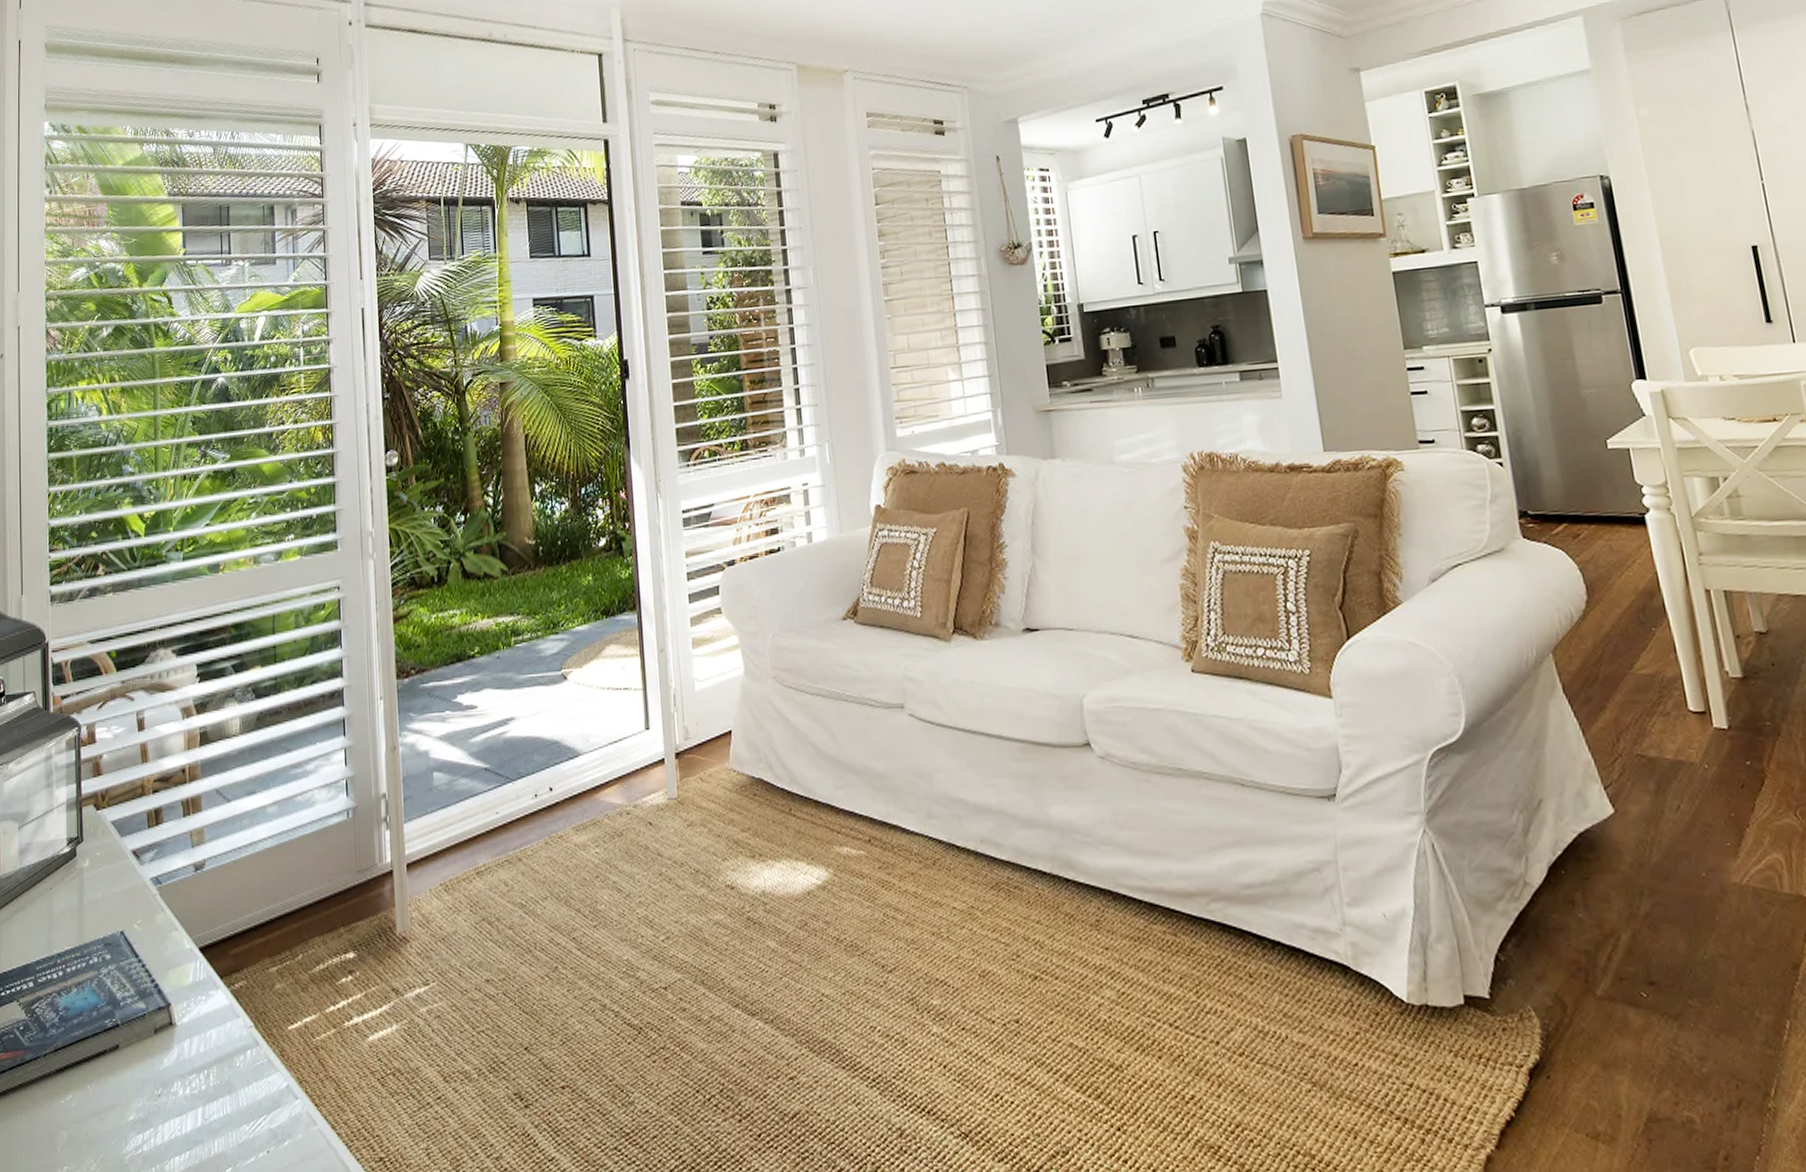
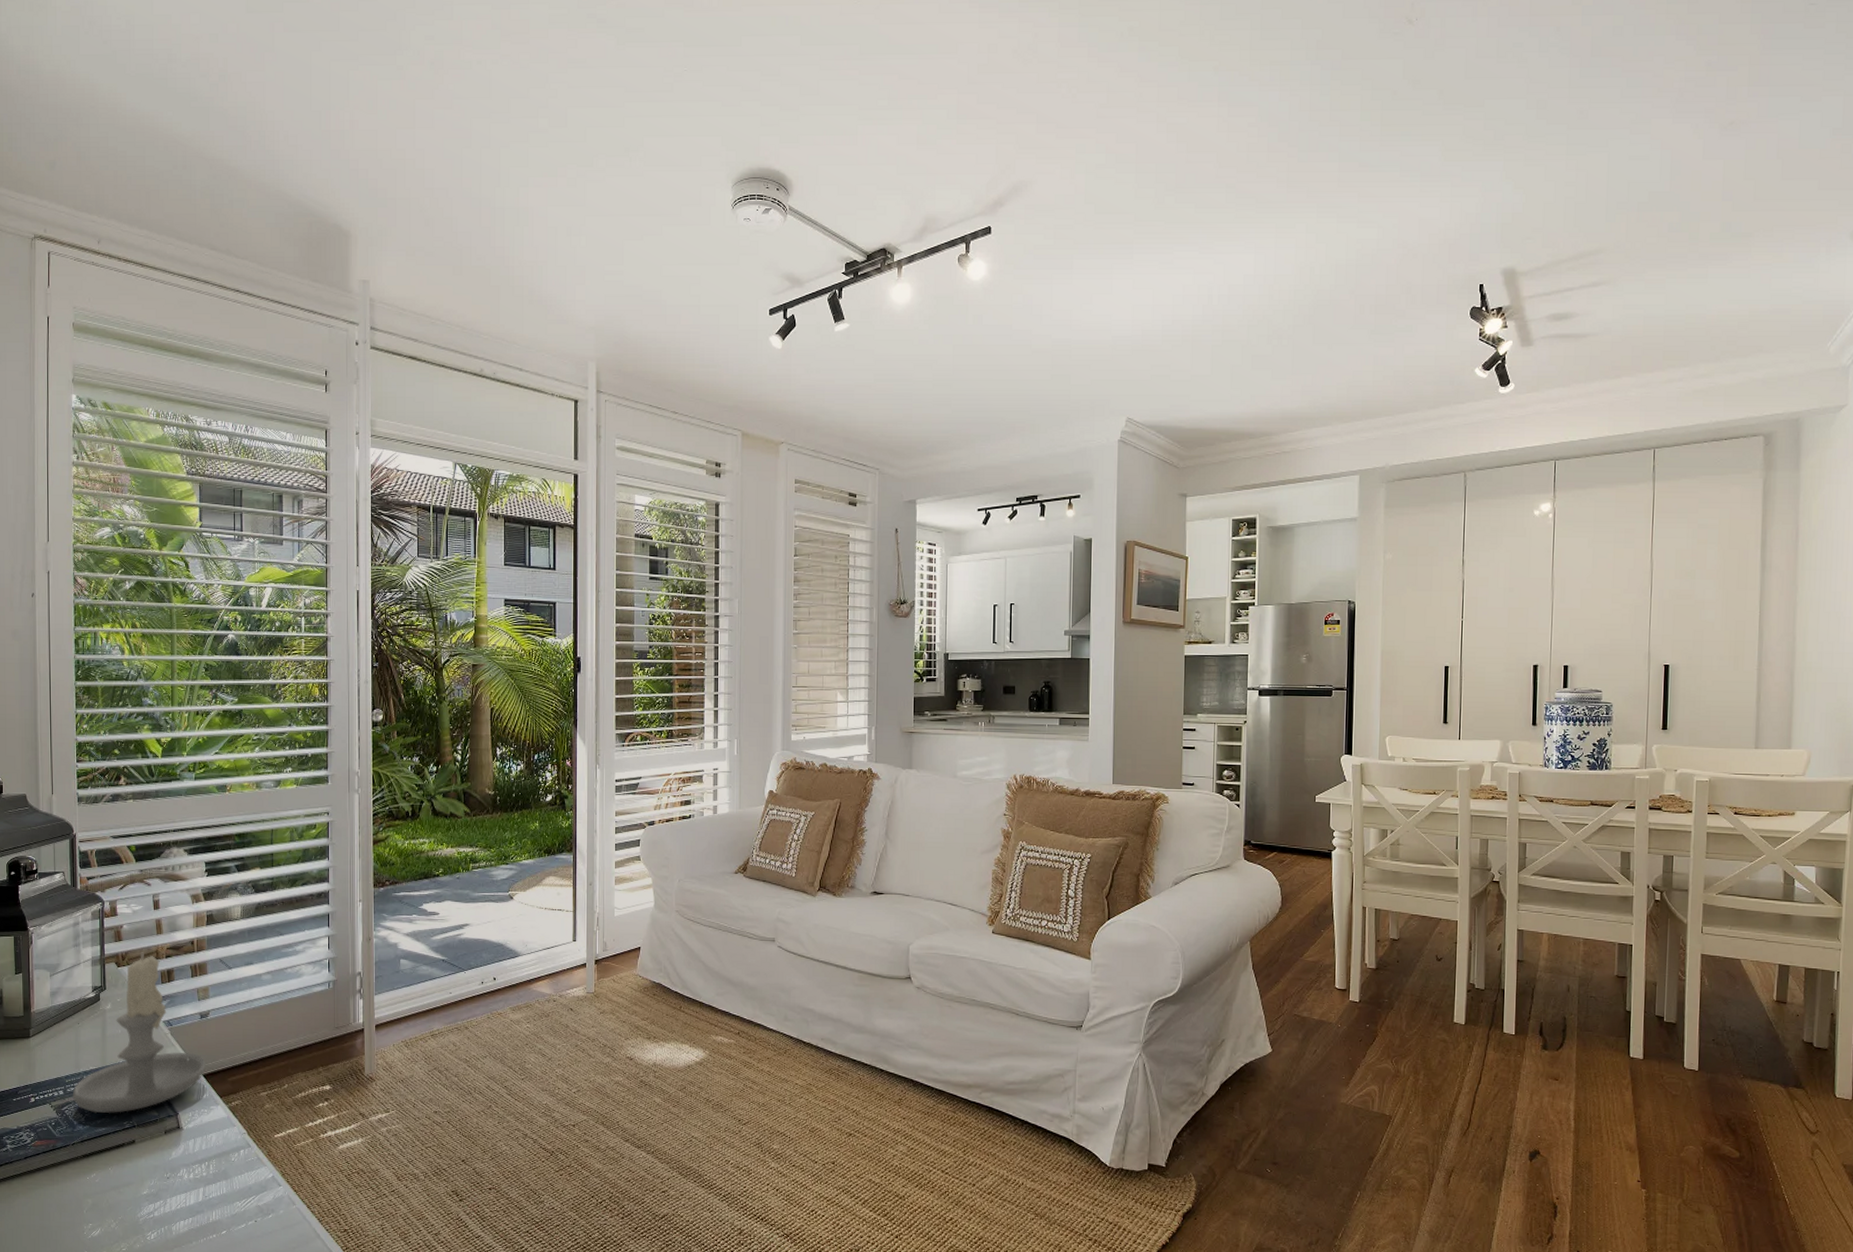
candle: none [44,788,202,1011] -> present [72,952,206,1114]

